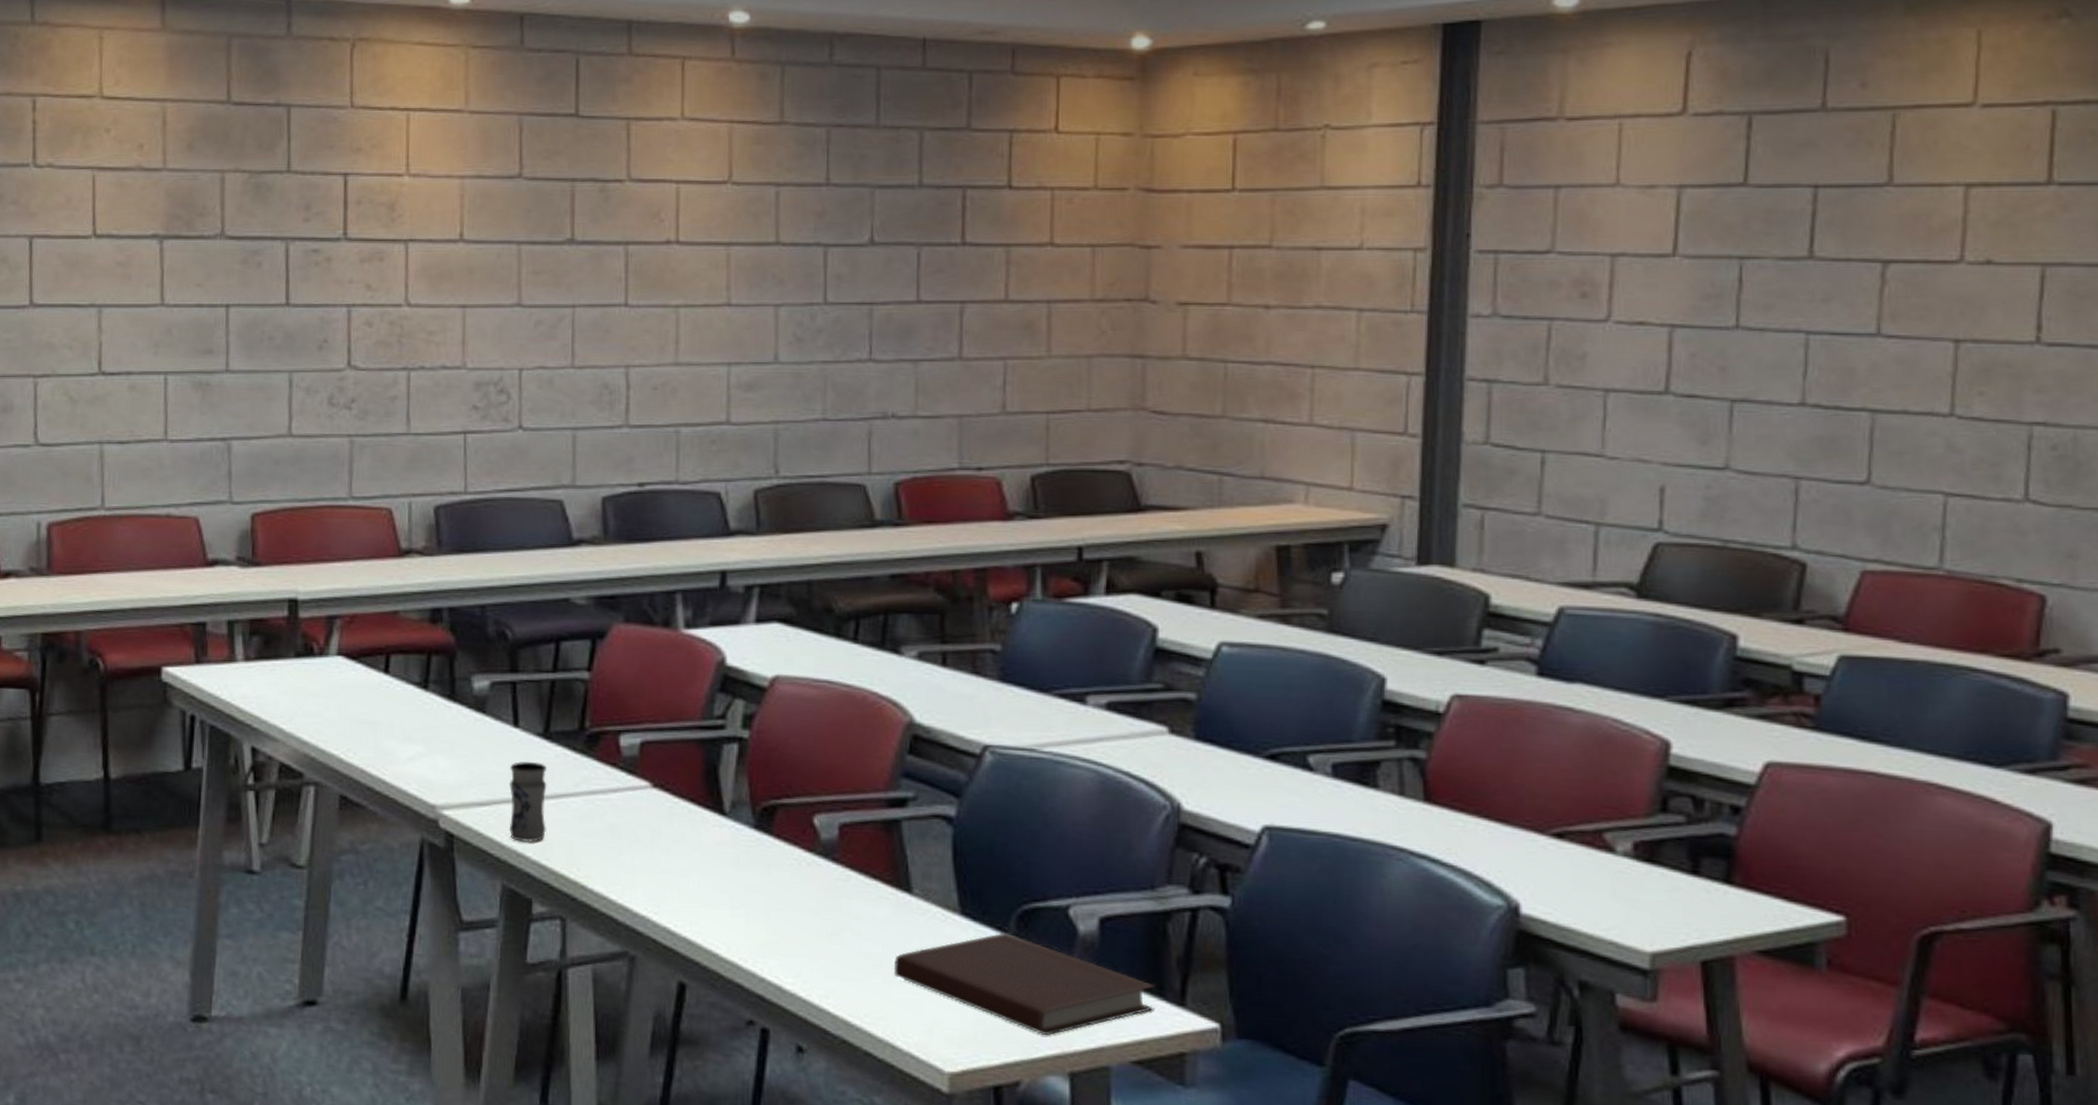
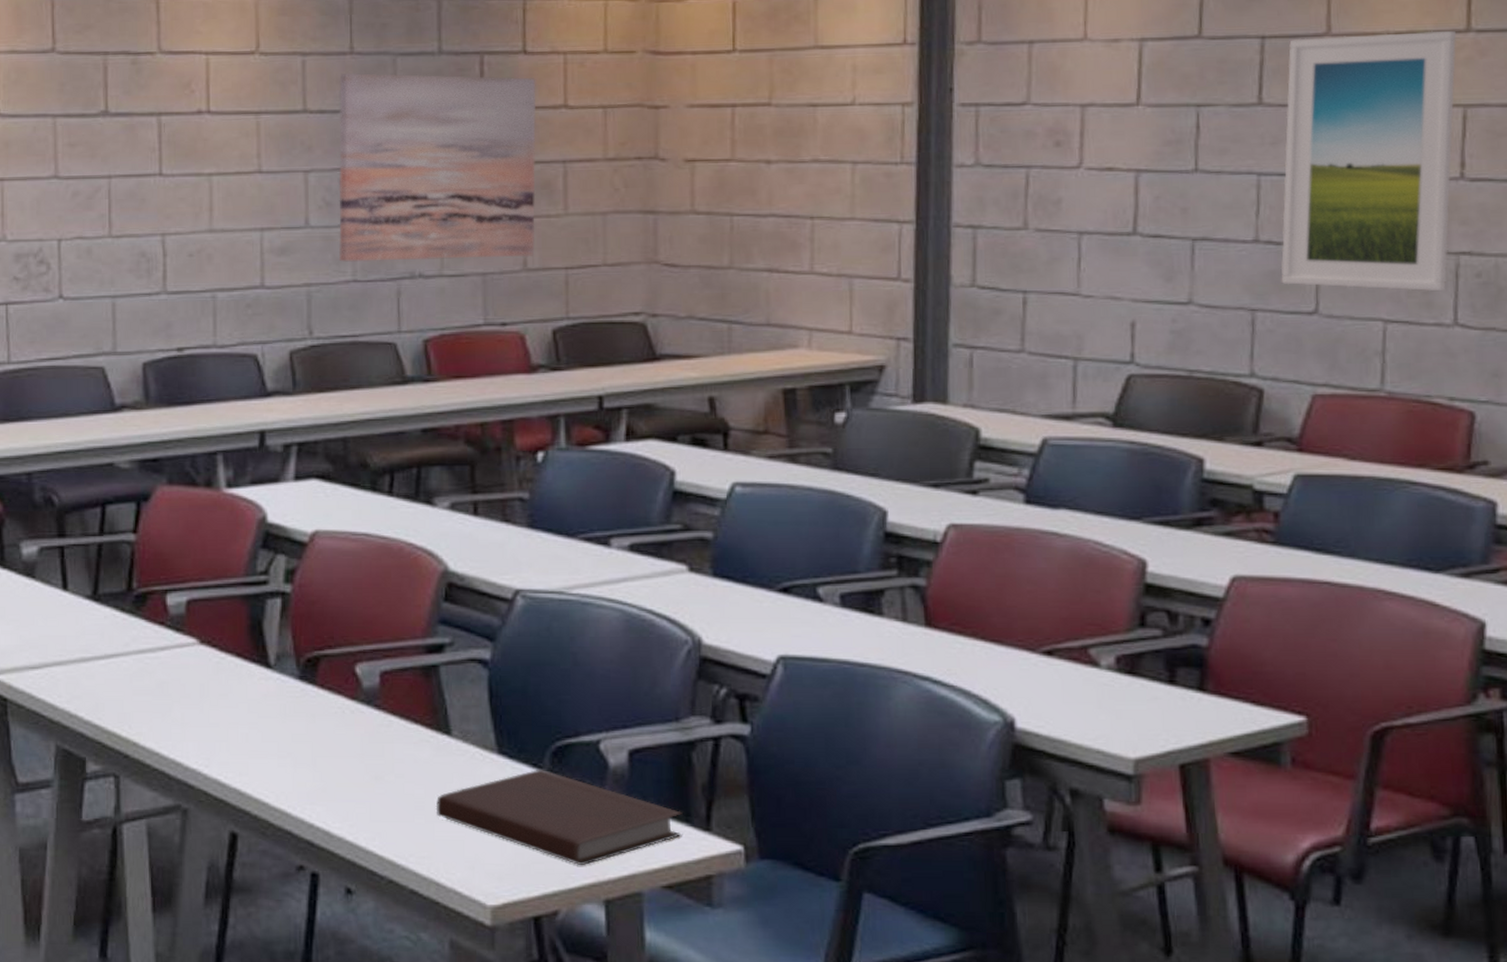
jar: present [508,761,547,842] -> none [59,623,97,702]
wall art: none [808,205,1021,400] -> present [338,73,536,262]
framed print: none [1829,183,2036,463] -> present [1280,31,1457,291]

